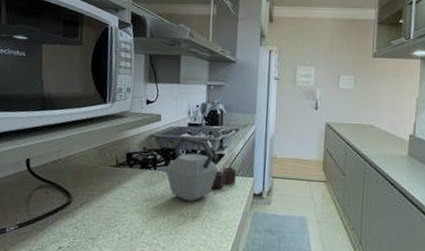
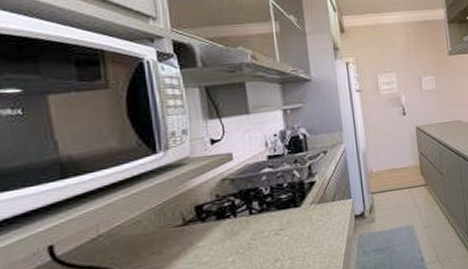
kettle: present [166,137,236,202] -> none [248,171,333,243]

